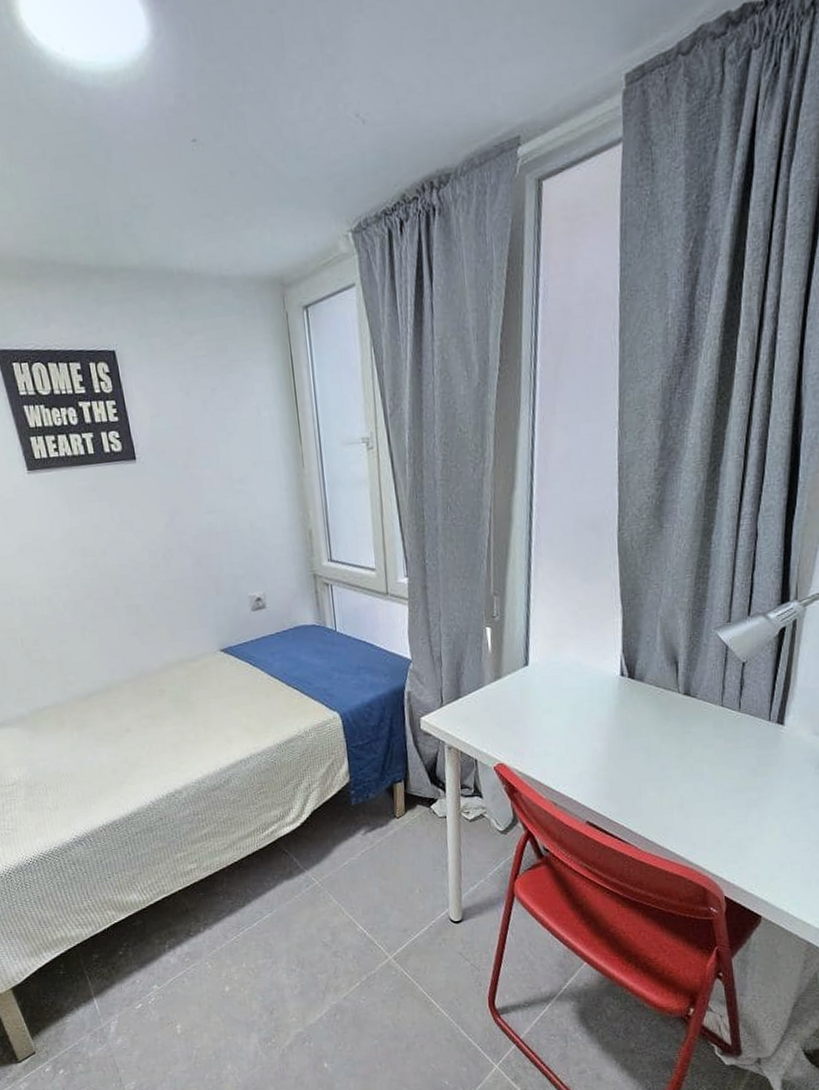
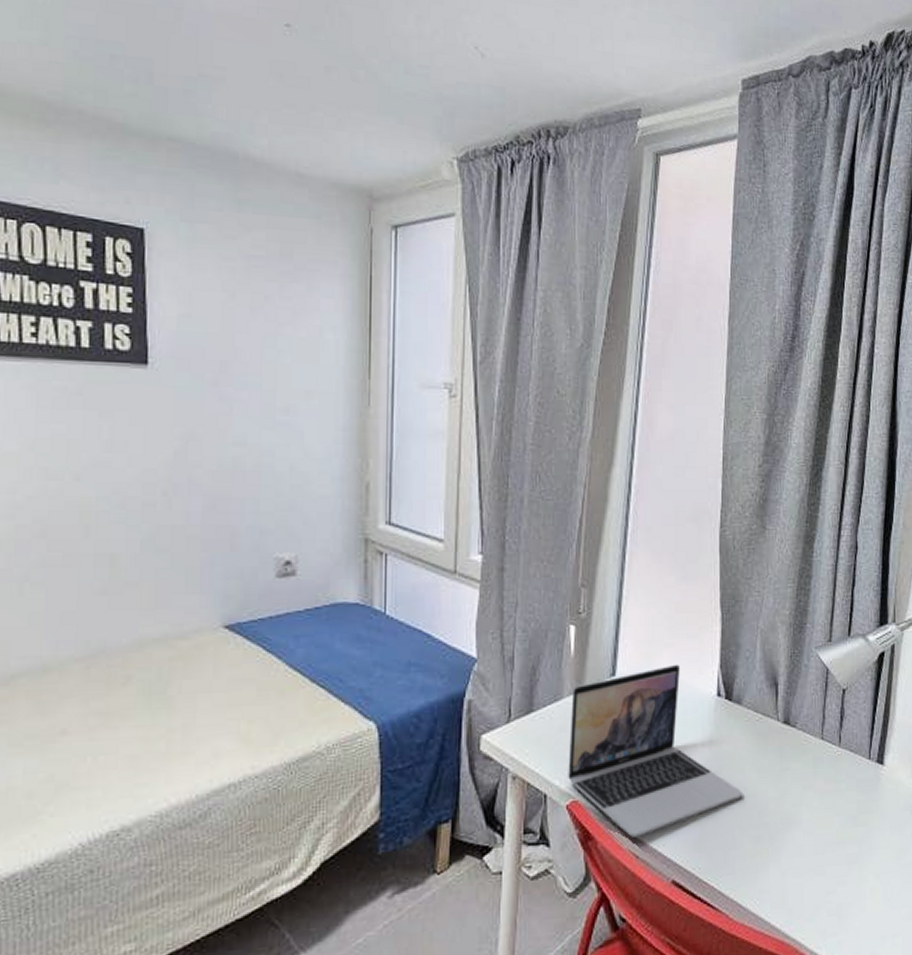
laptop: none [492,652,648,790] -> present [568,664,743,837]

